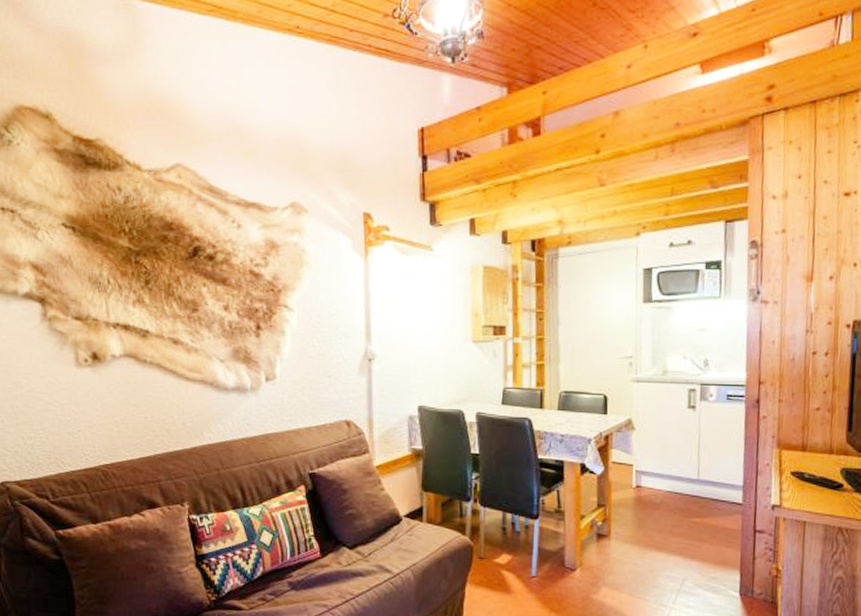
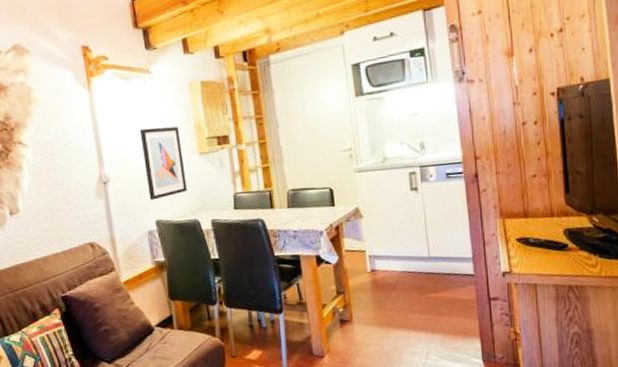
wall art: none [413,308,456,384] -> present [139,126,187,200]

